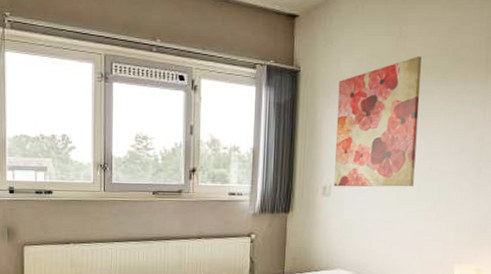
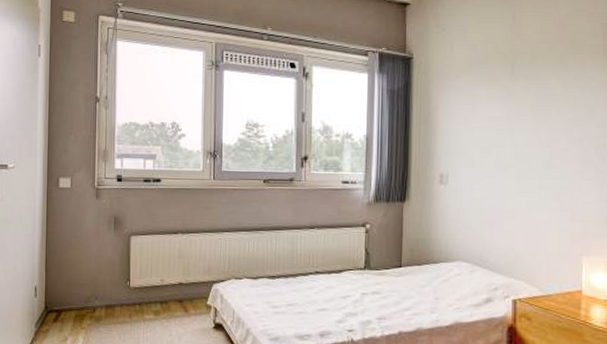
wall art: present [334,56,422,187] -> none [451,43,537,175]

